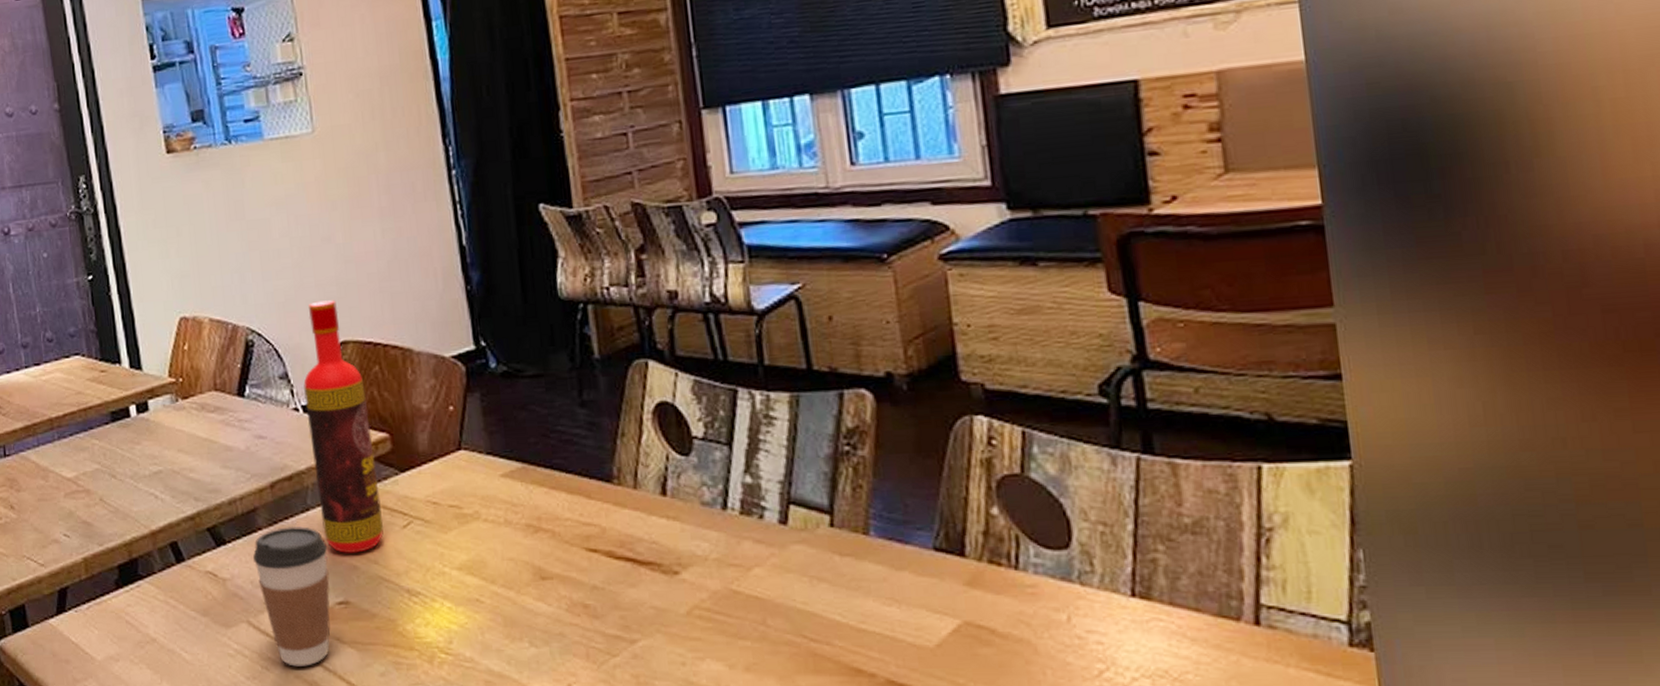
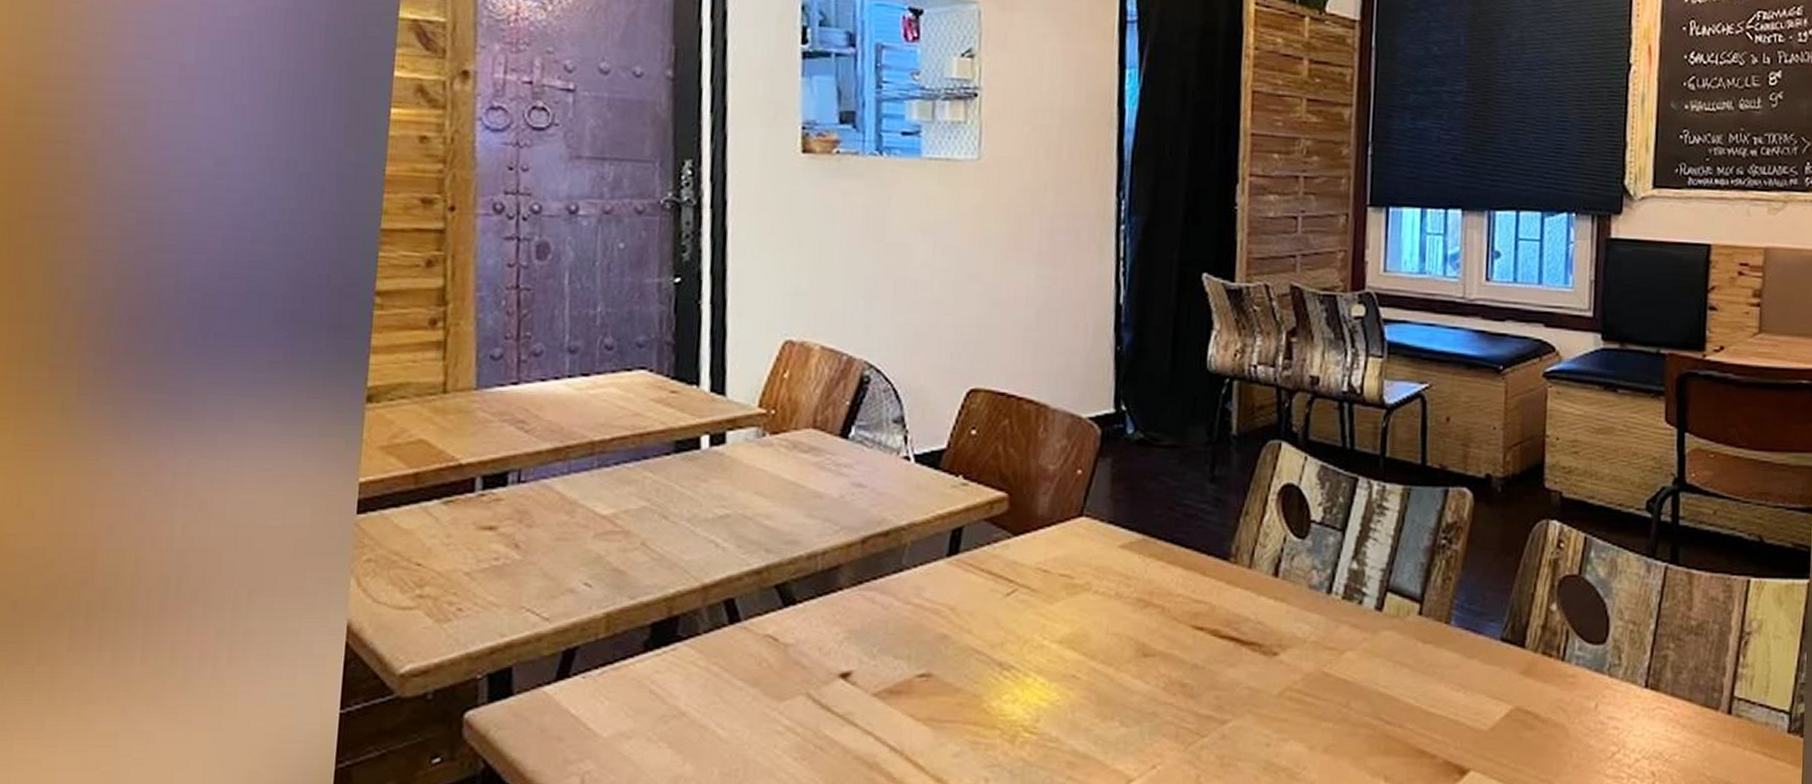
coffee cup: present [253,526,331,667] -> none [827,587,918,746]
bottle: present [303,300,384,553] -> none [915,342,990,621]

